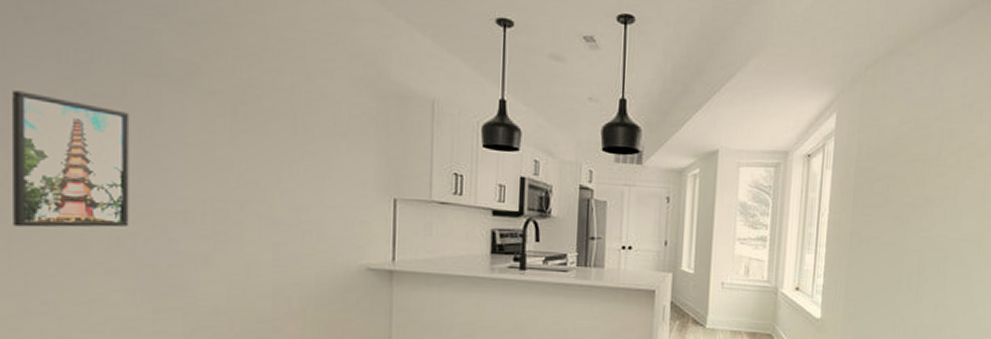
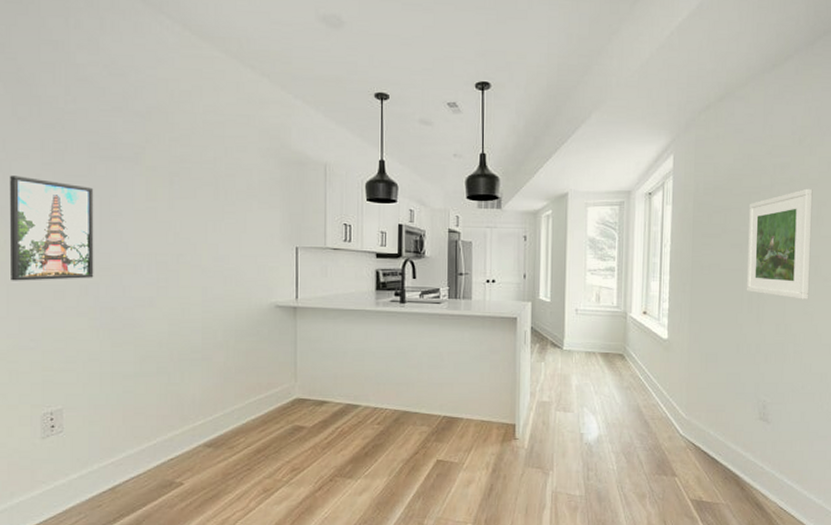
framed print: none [906,158,981,279] -> present [746,188,813,299]

